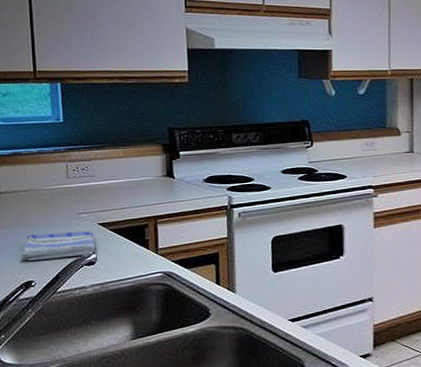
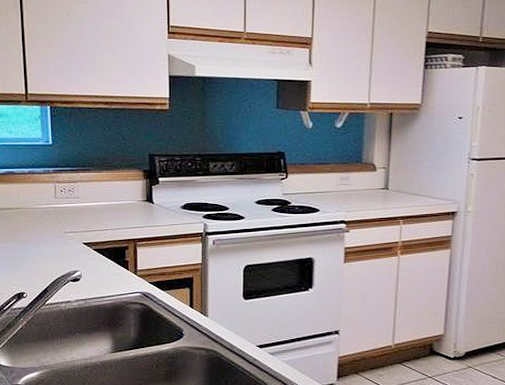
dish towel: present [18,231,96,262] -> none [12,249,81,275]

